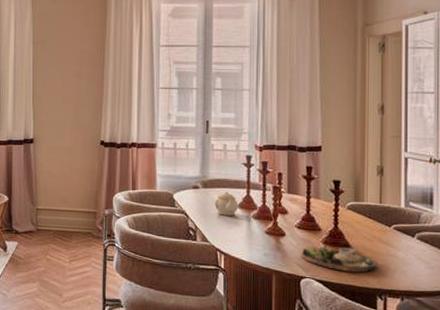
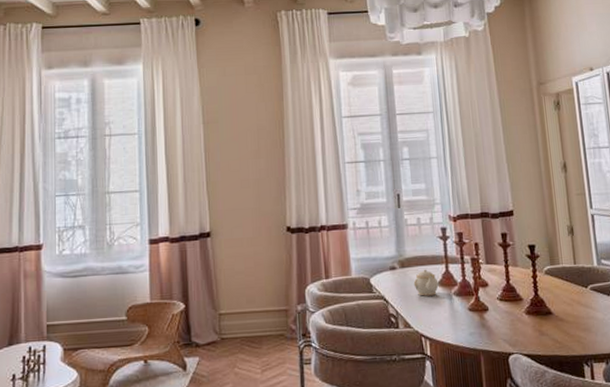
dinner plate: present [301,245,377,273] -> none [506,314,580,341]

